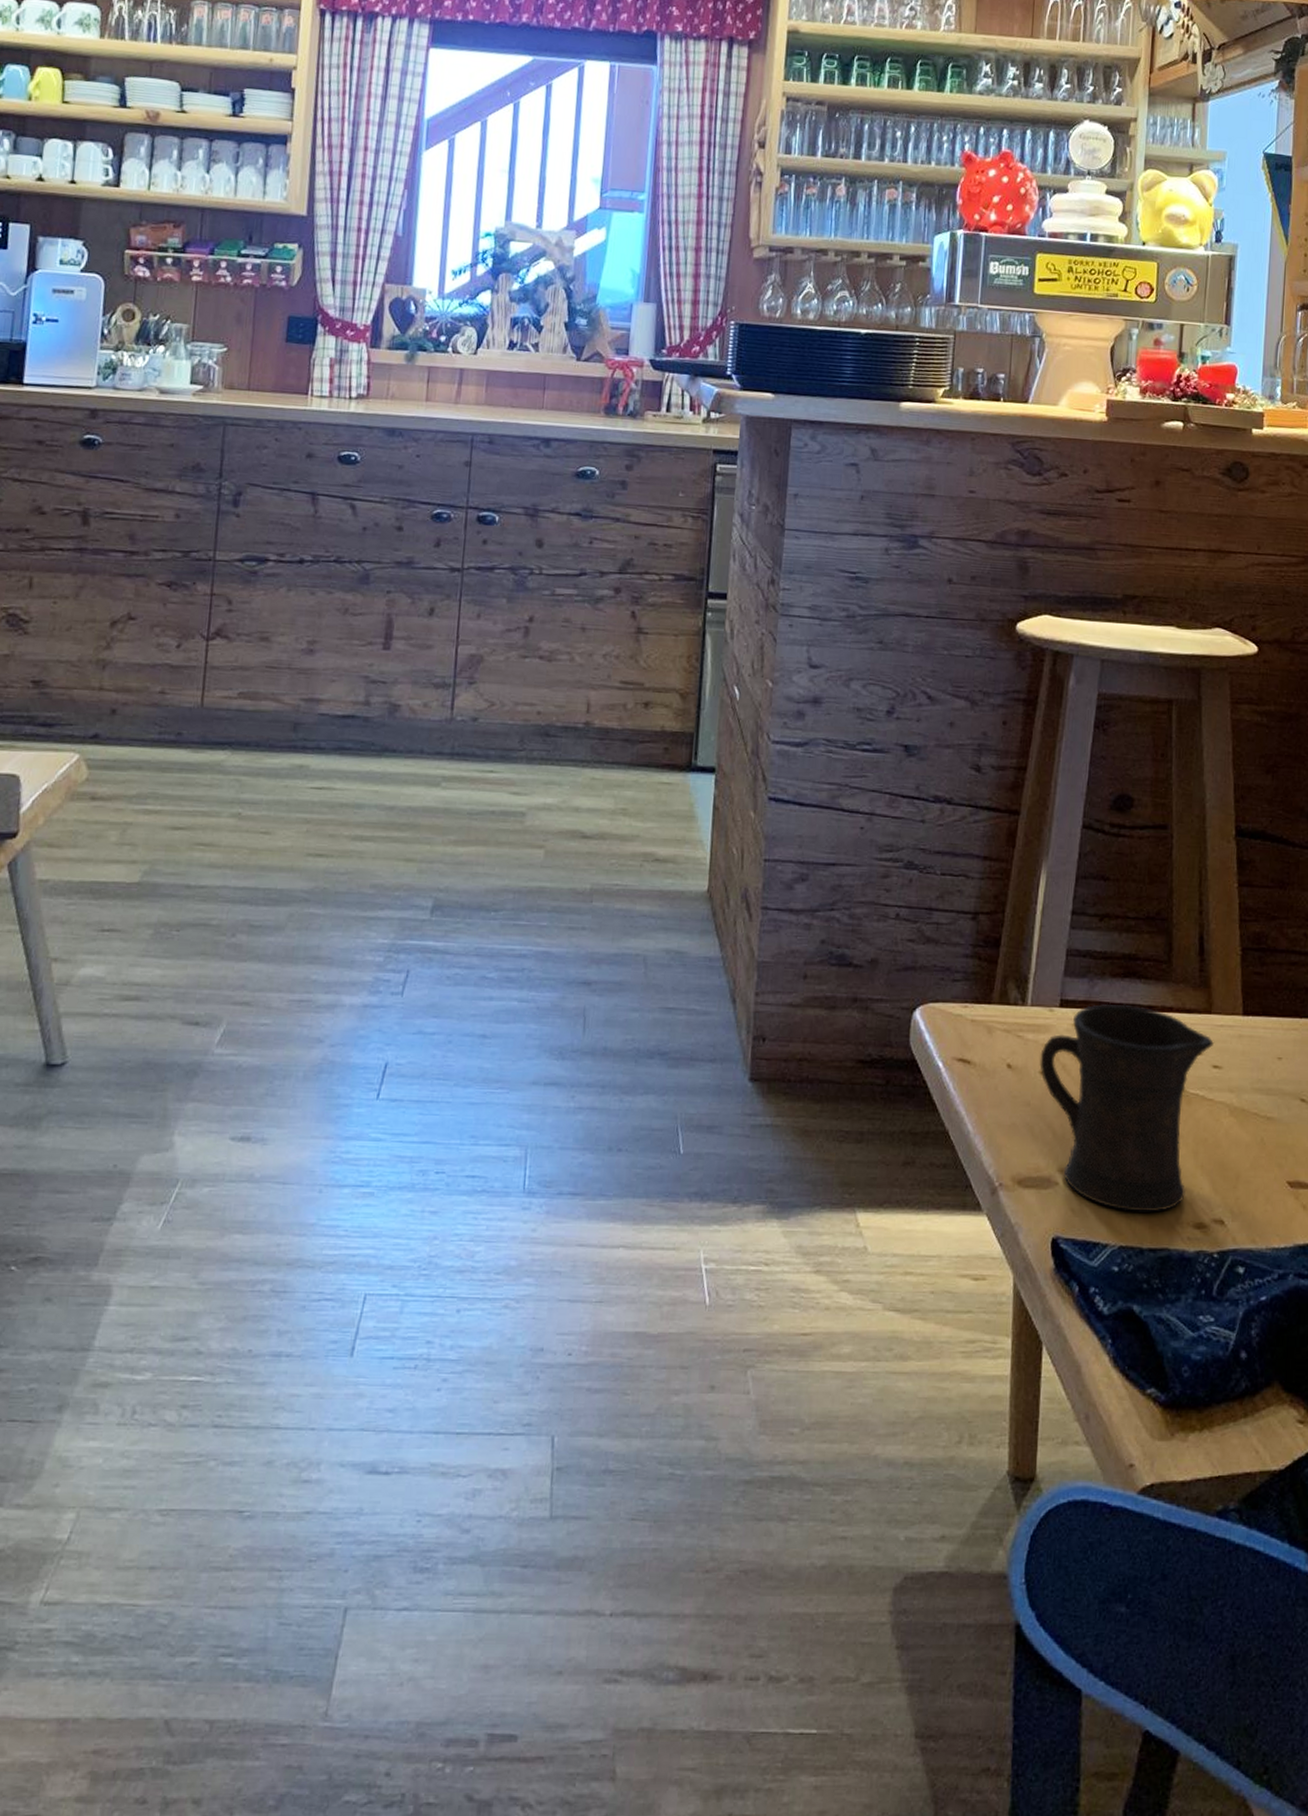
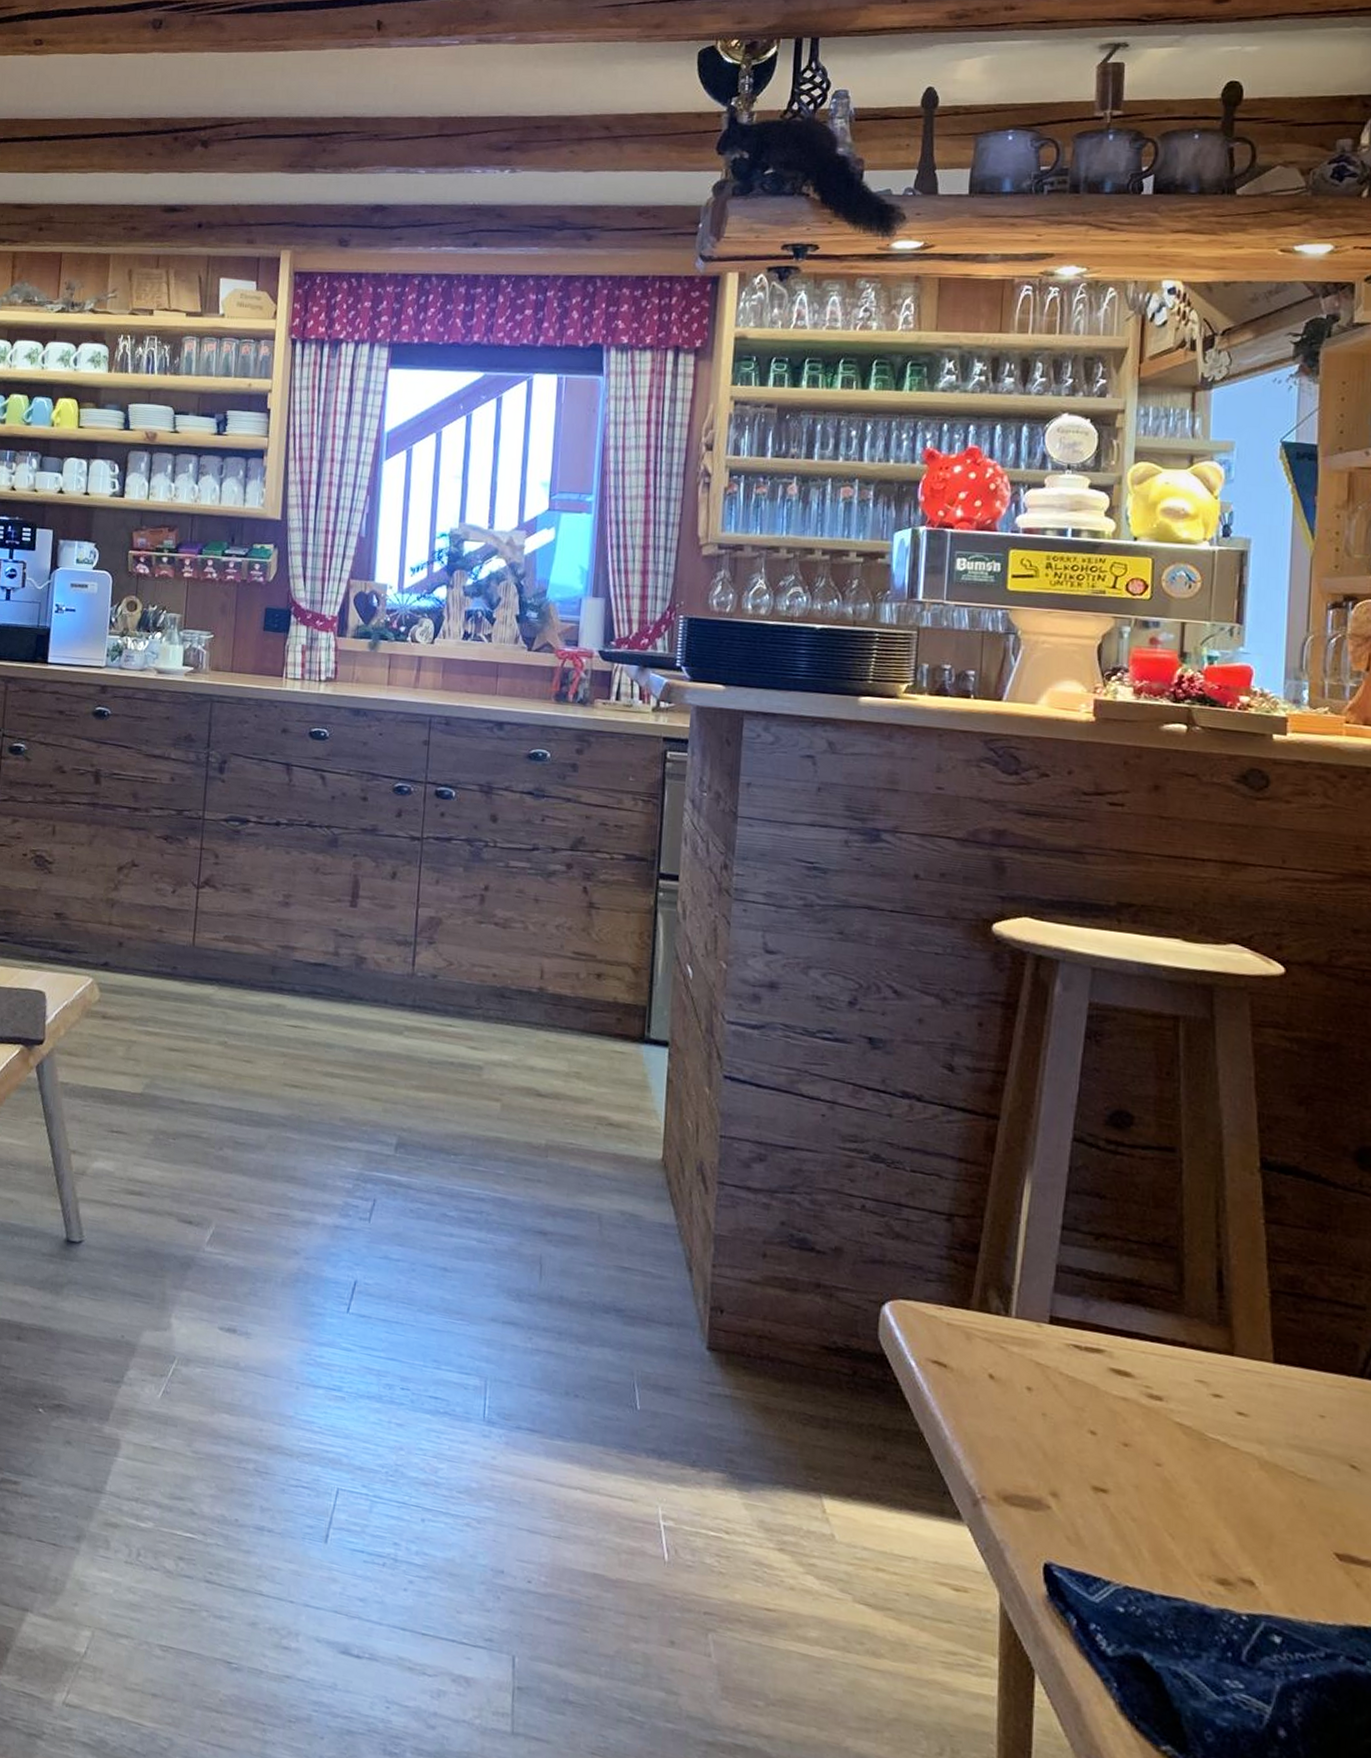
mug: present [1039,1003,1215,1213] -> none [1026,1326,1239,1558]

